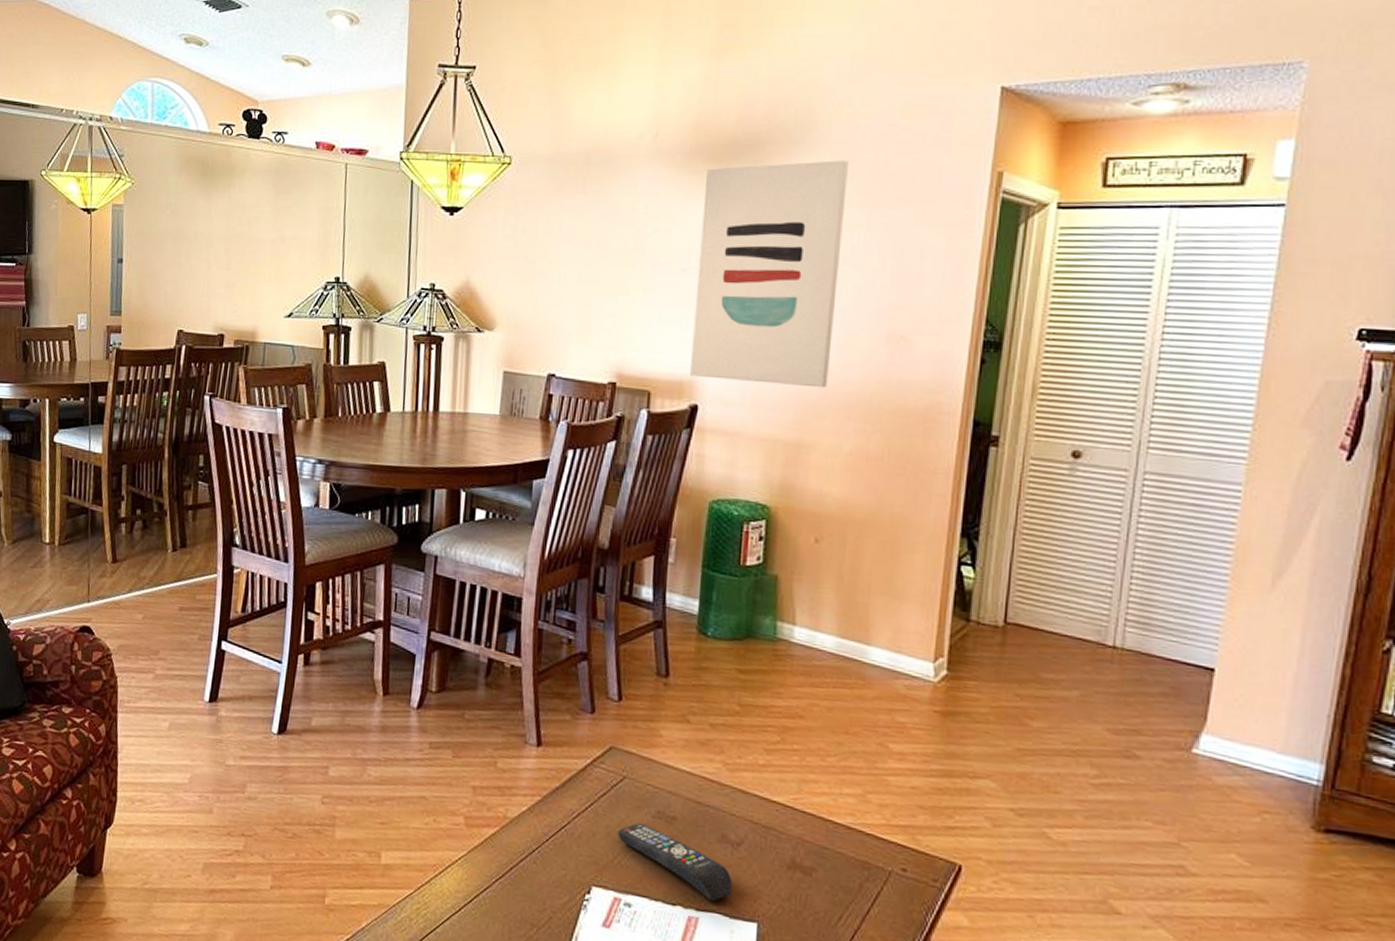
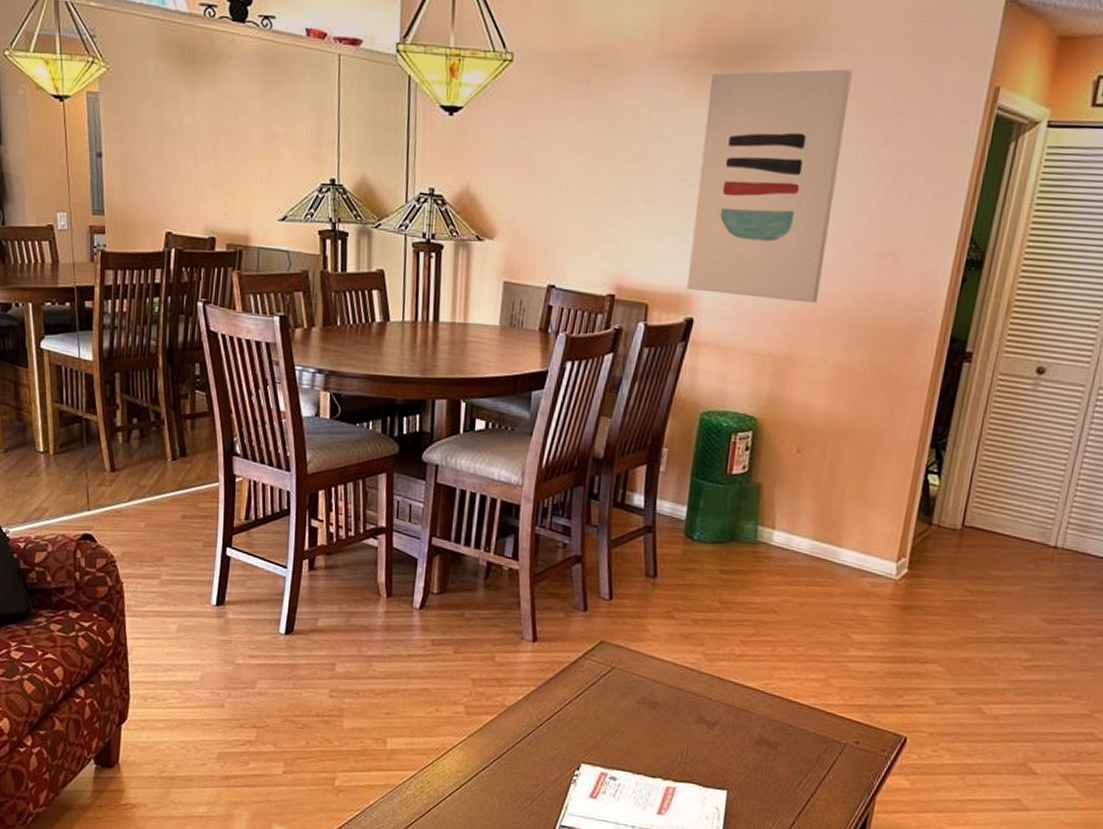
remote control: present [618,823,733,902] -> none [606,708,707,774]

